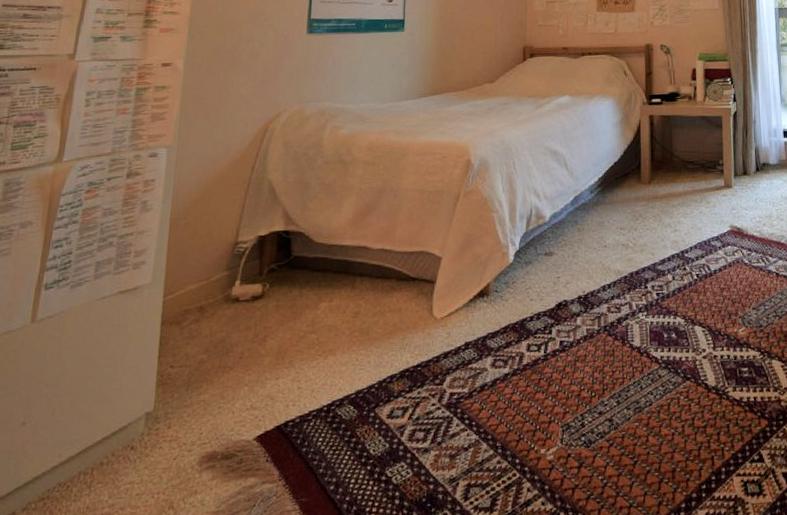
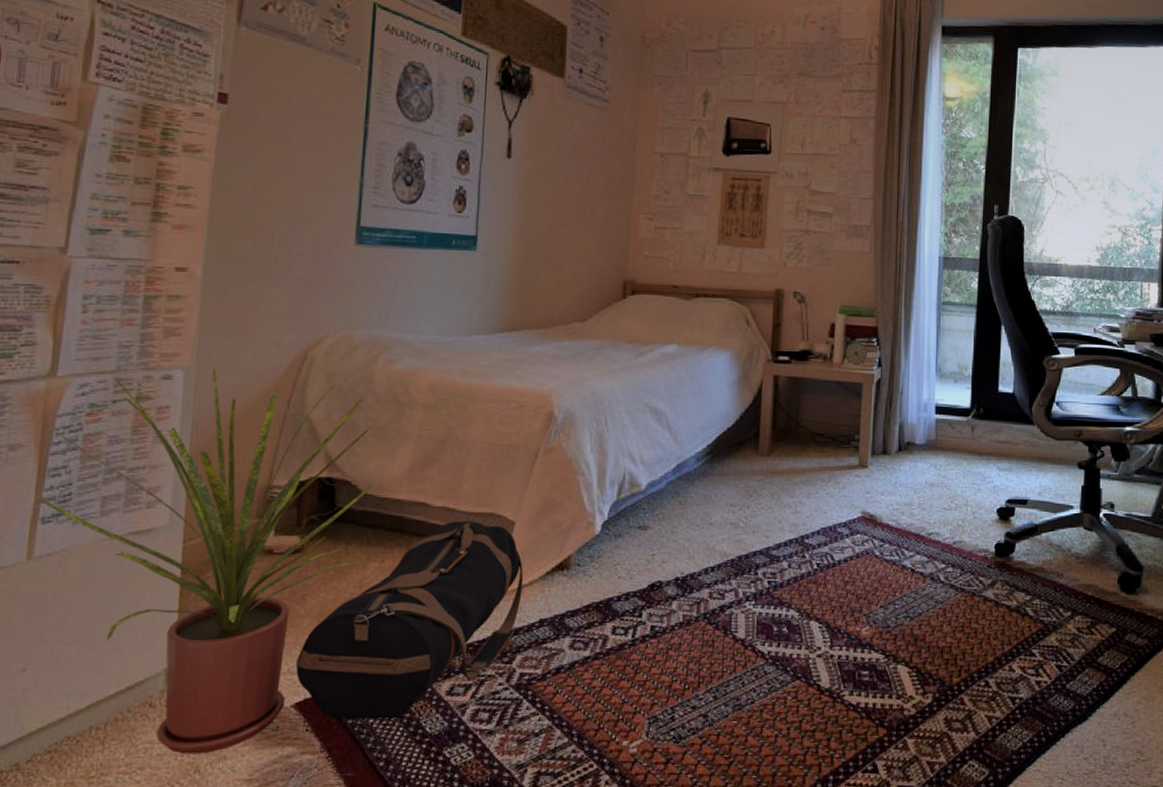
house plant: none [40,143,324,492] -> present [35,367,374,754]
duffel bag: none [258,257,450,448] -> present [296,518,523,719]

